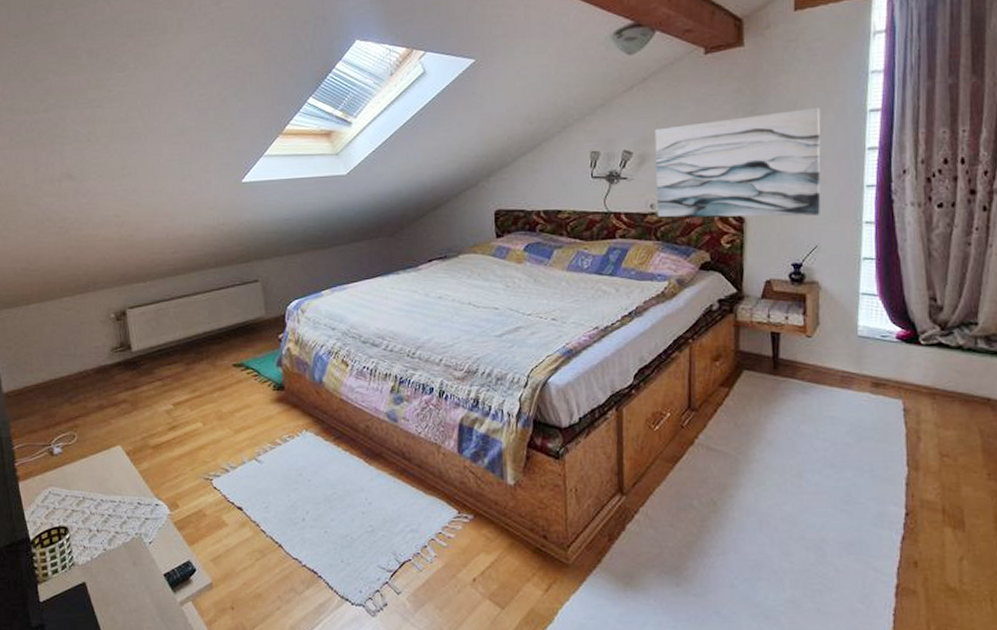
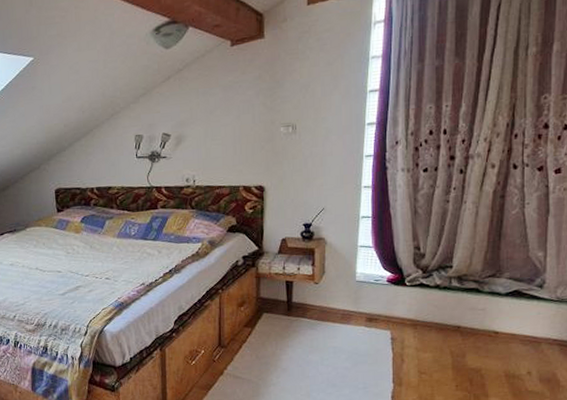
wall art: present [654,108,821,218] -> none [189,90,329,189]

